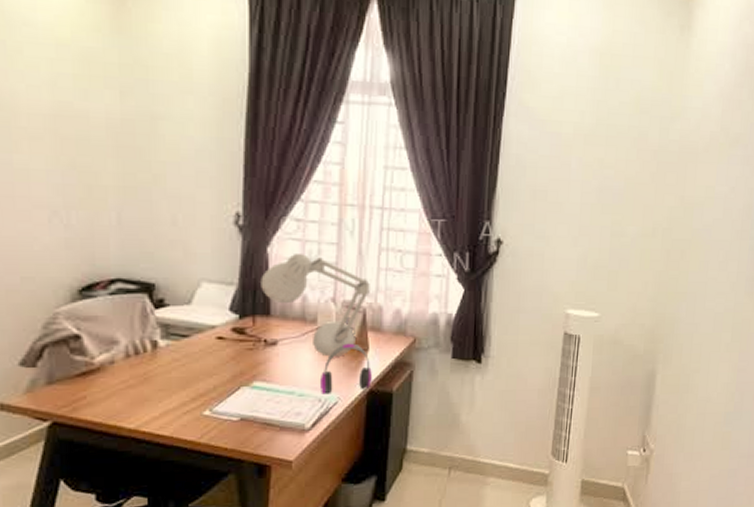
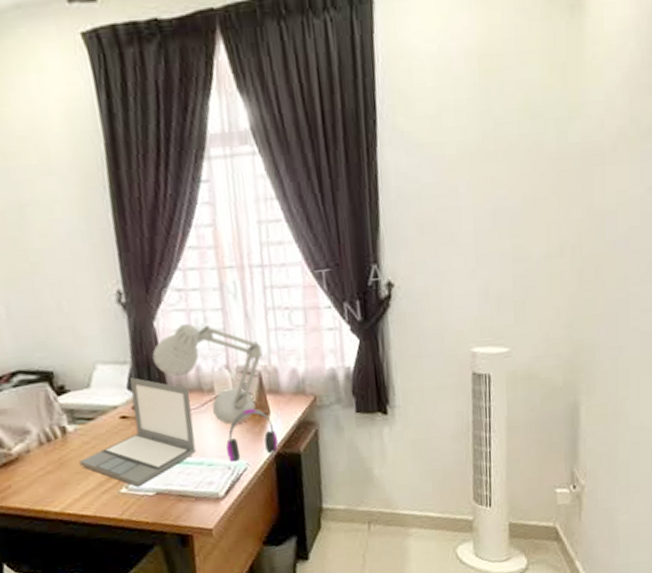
laptop: none [165,300,292,411] -> present [79,377,196,488]

